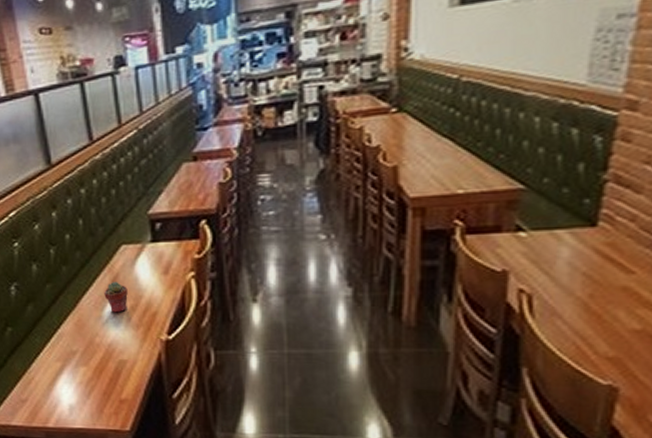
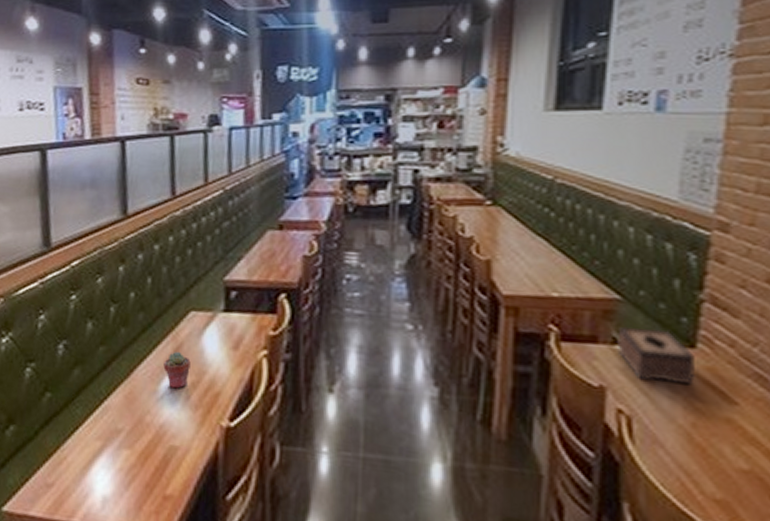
tissue box: none [519,212,597,262] -> present [616,327,696,385]

